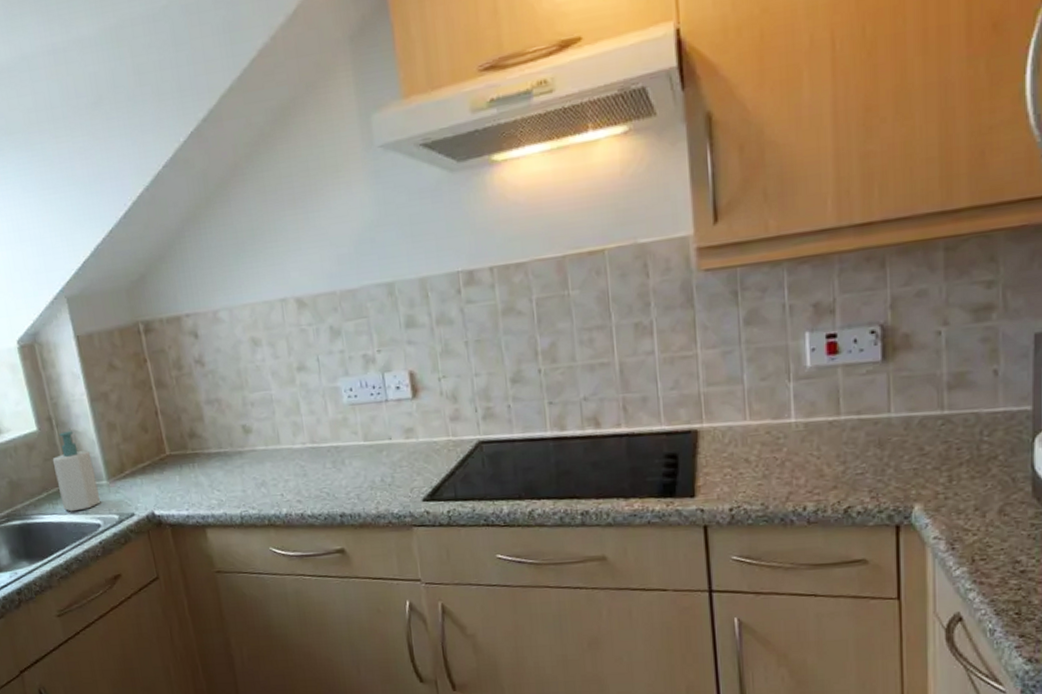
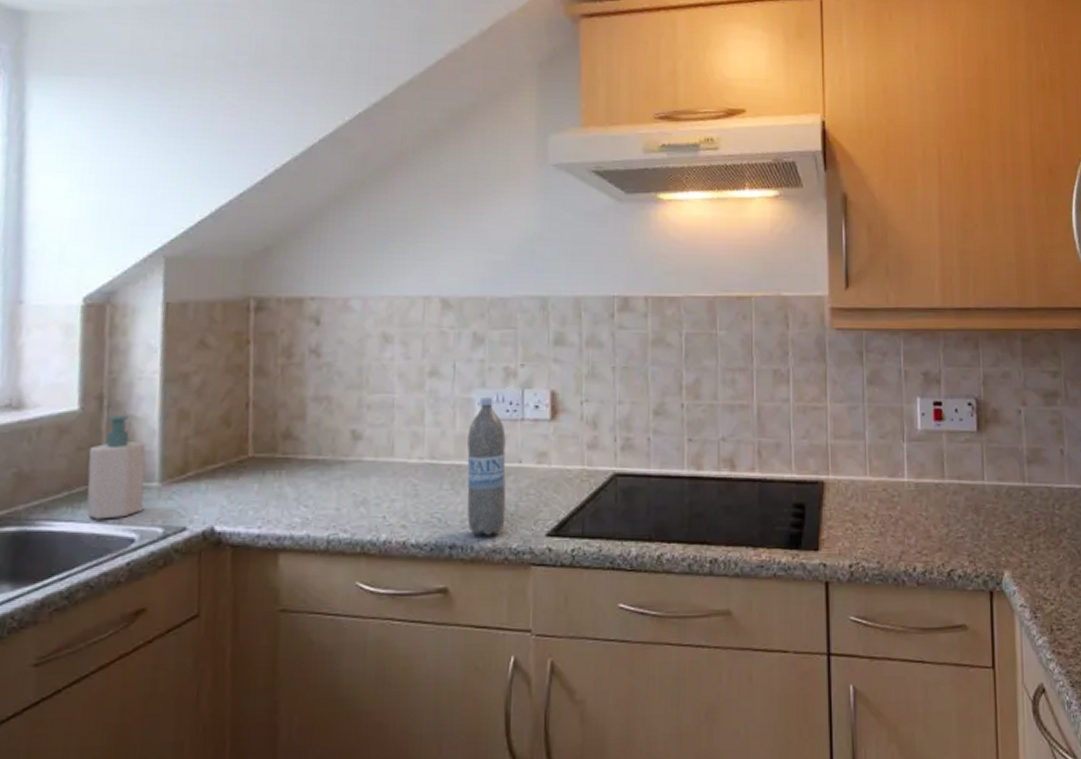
water bottle: none [340,384,385,505] -> present [467,398,507,535]

